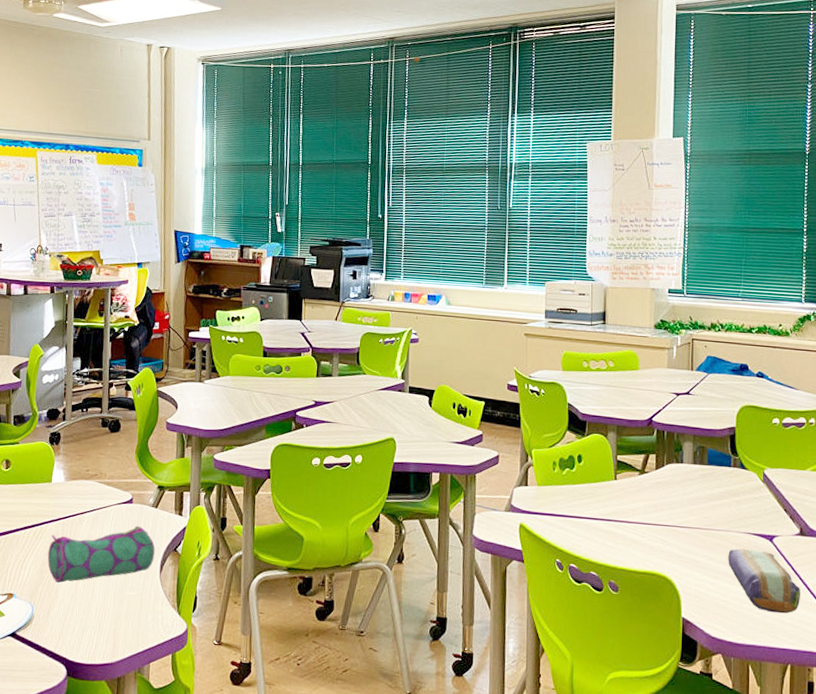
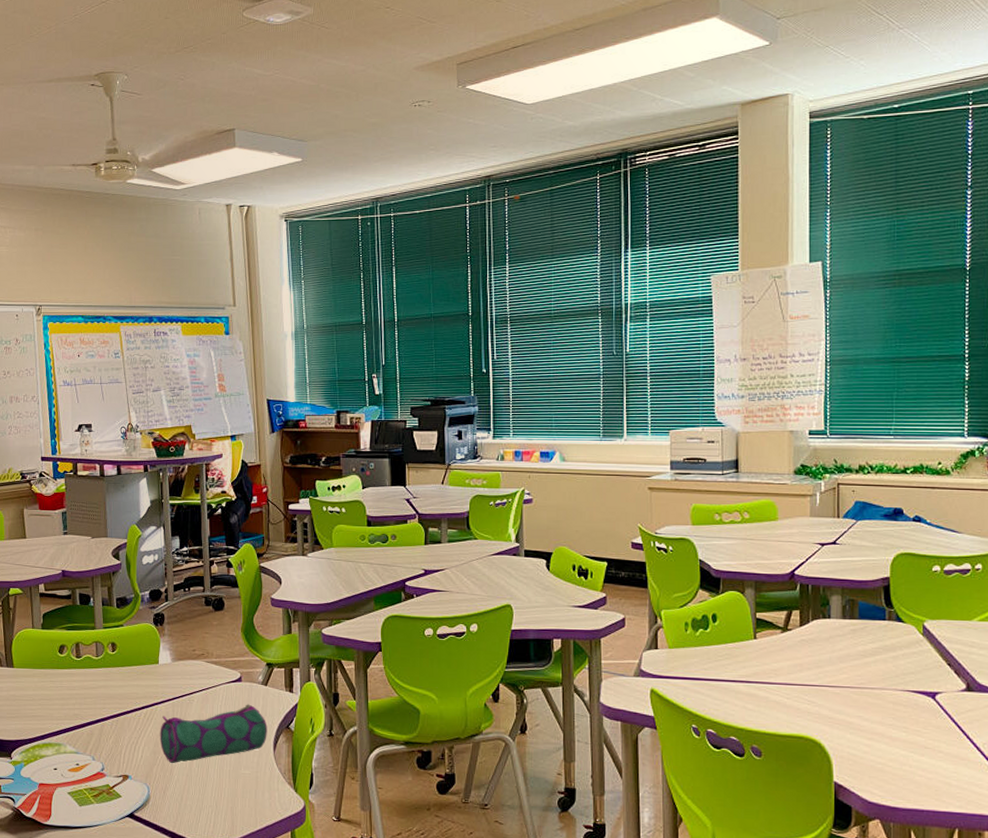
pencil case: present [728,548,801,614] -> none [884,707,969,775]

